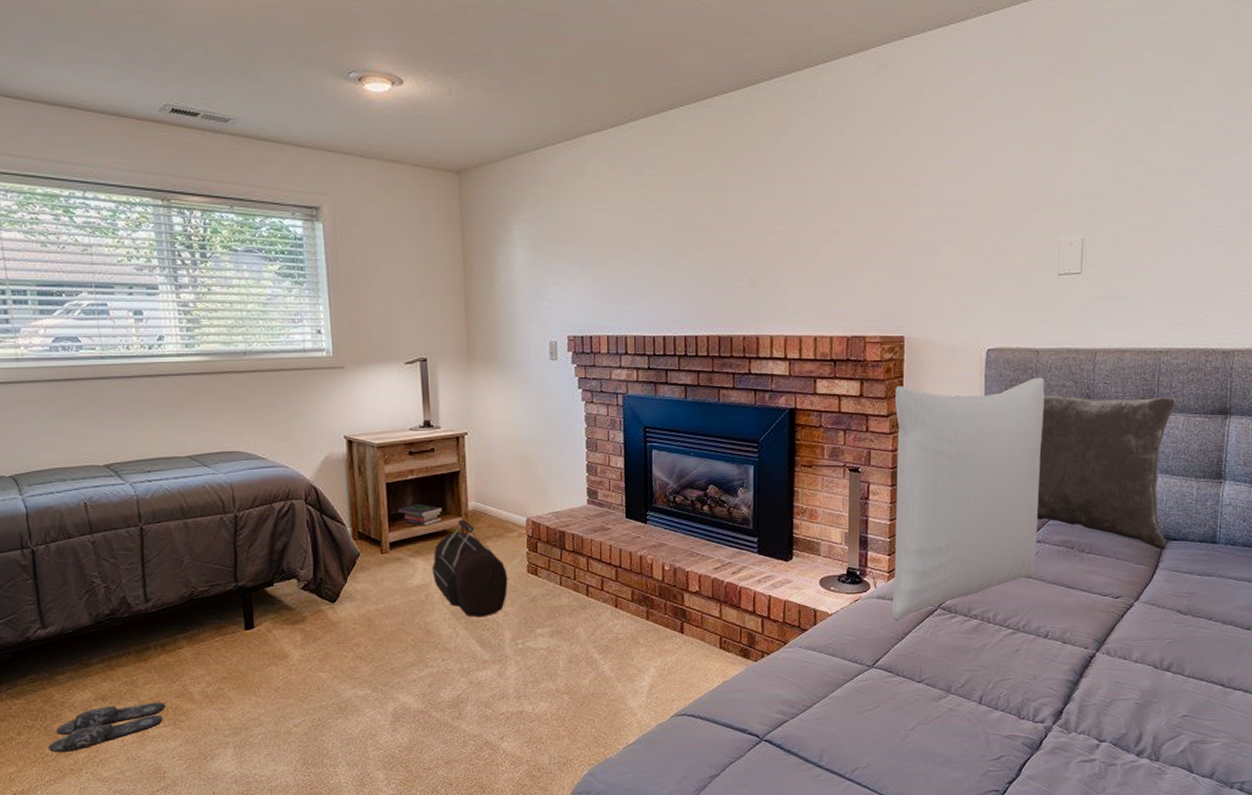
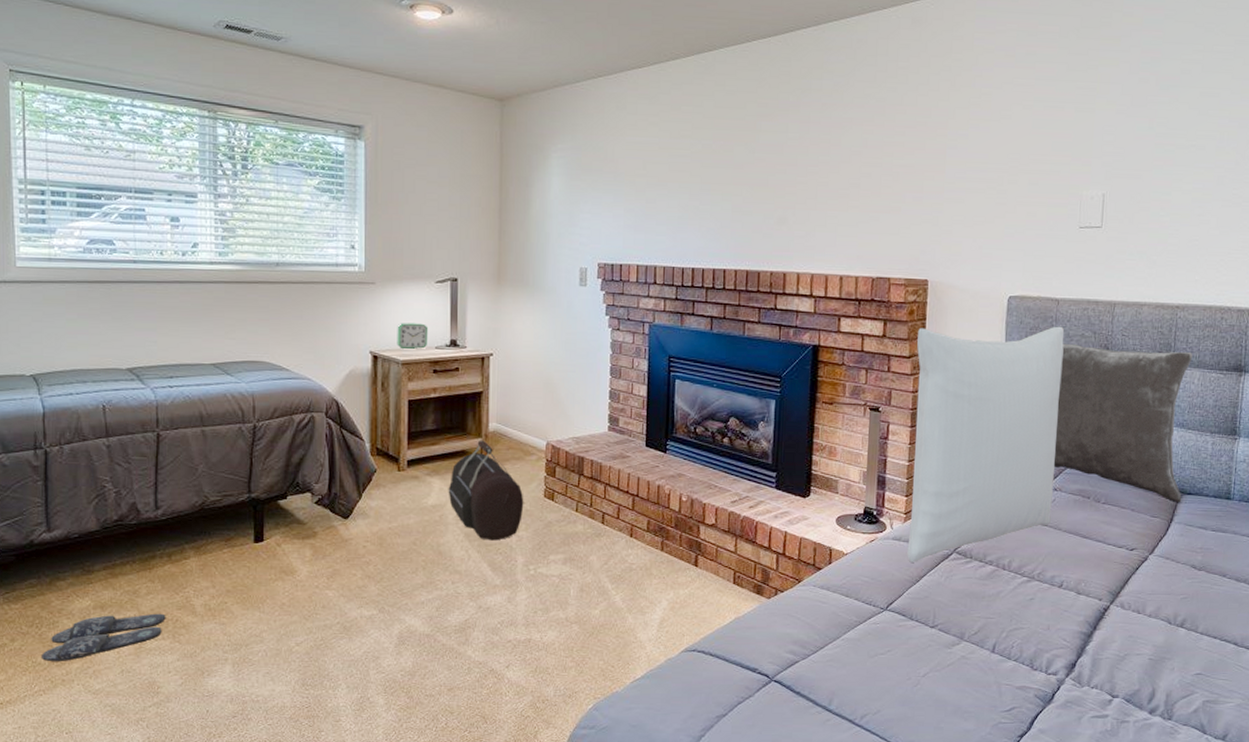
alarm clock: none [369,406,402,432] -> present [397,323,429,349]
books: present [397,503,442,526] -> none [418,421,462,445]

